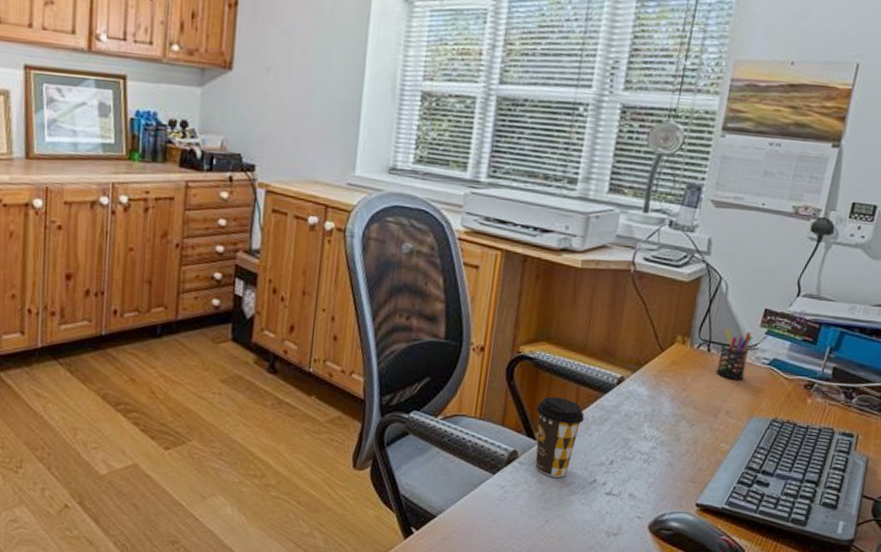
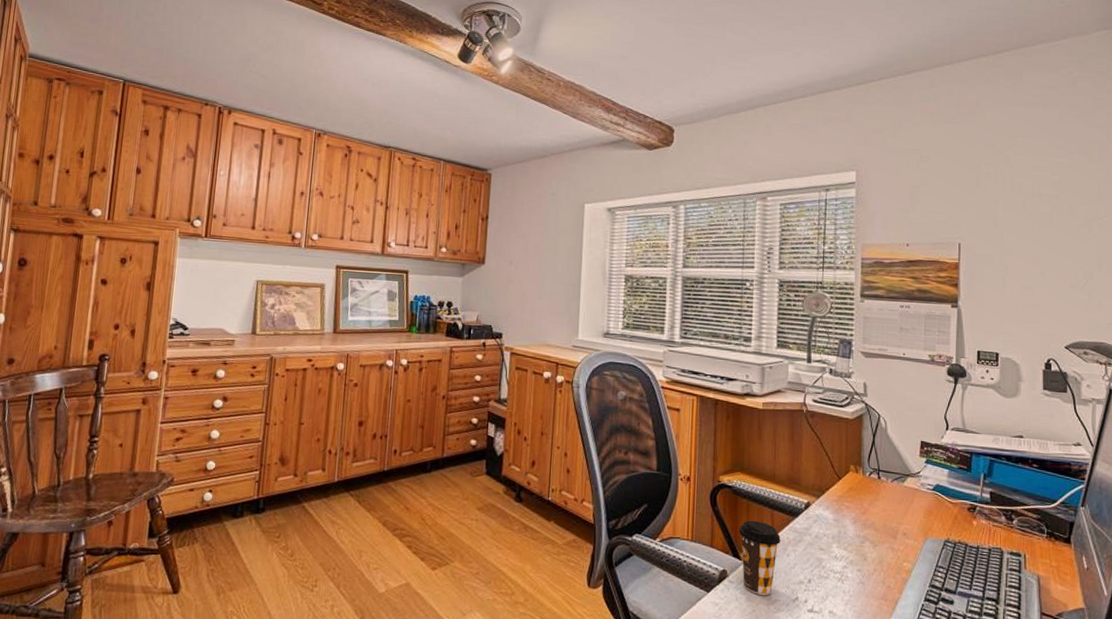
pen holder: present [716,328,753,380] -> none [889,458,915,504]

